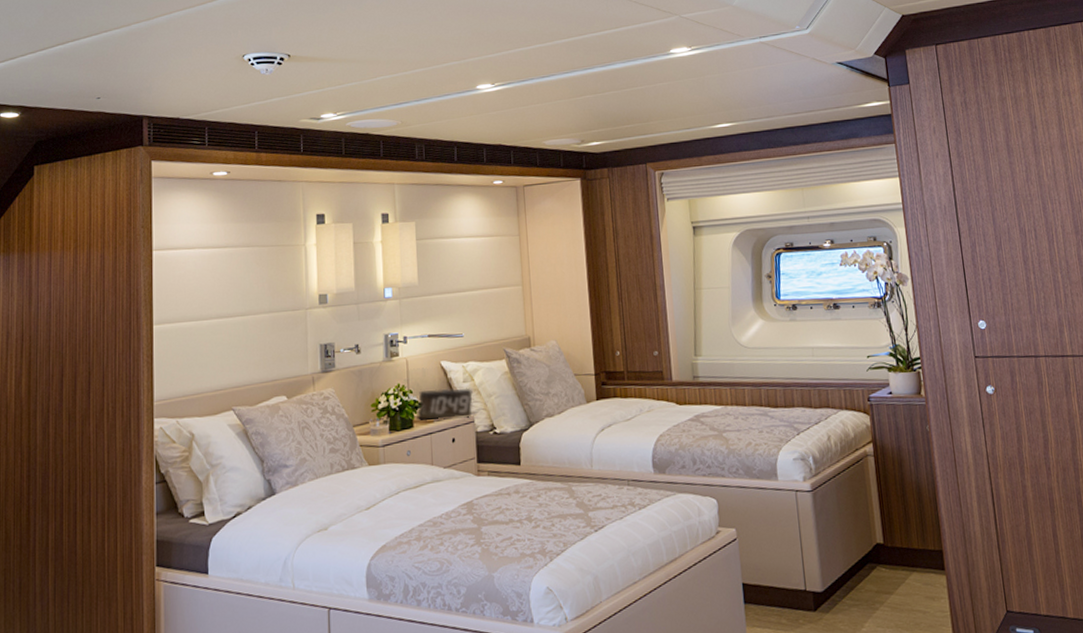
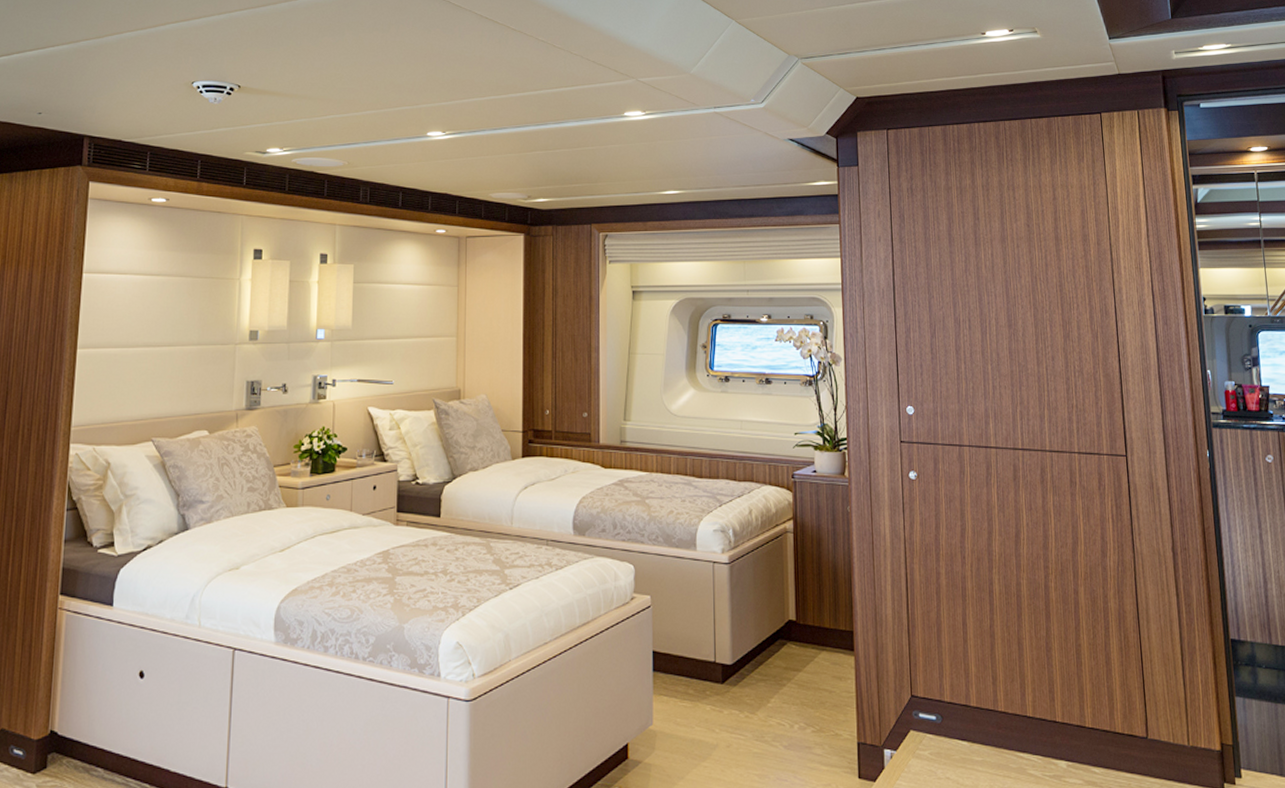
alarm clock: present [416,387,473,421] -> none [339,434,398,467]

